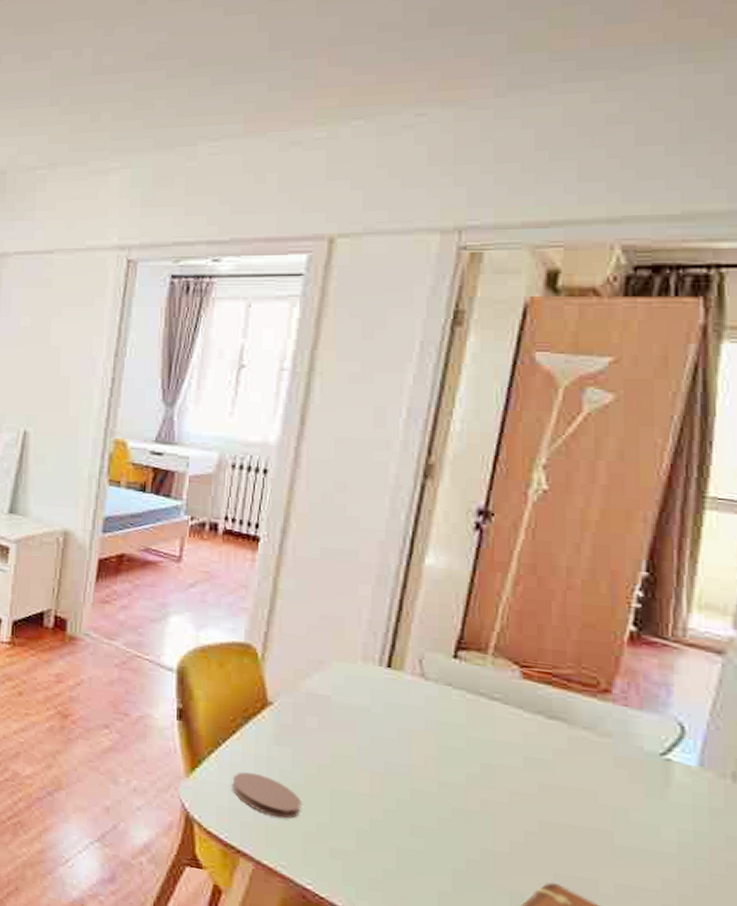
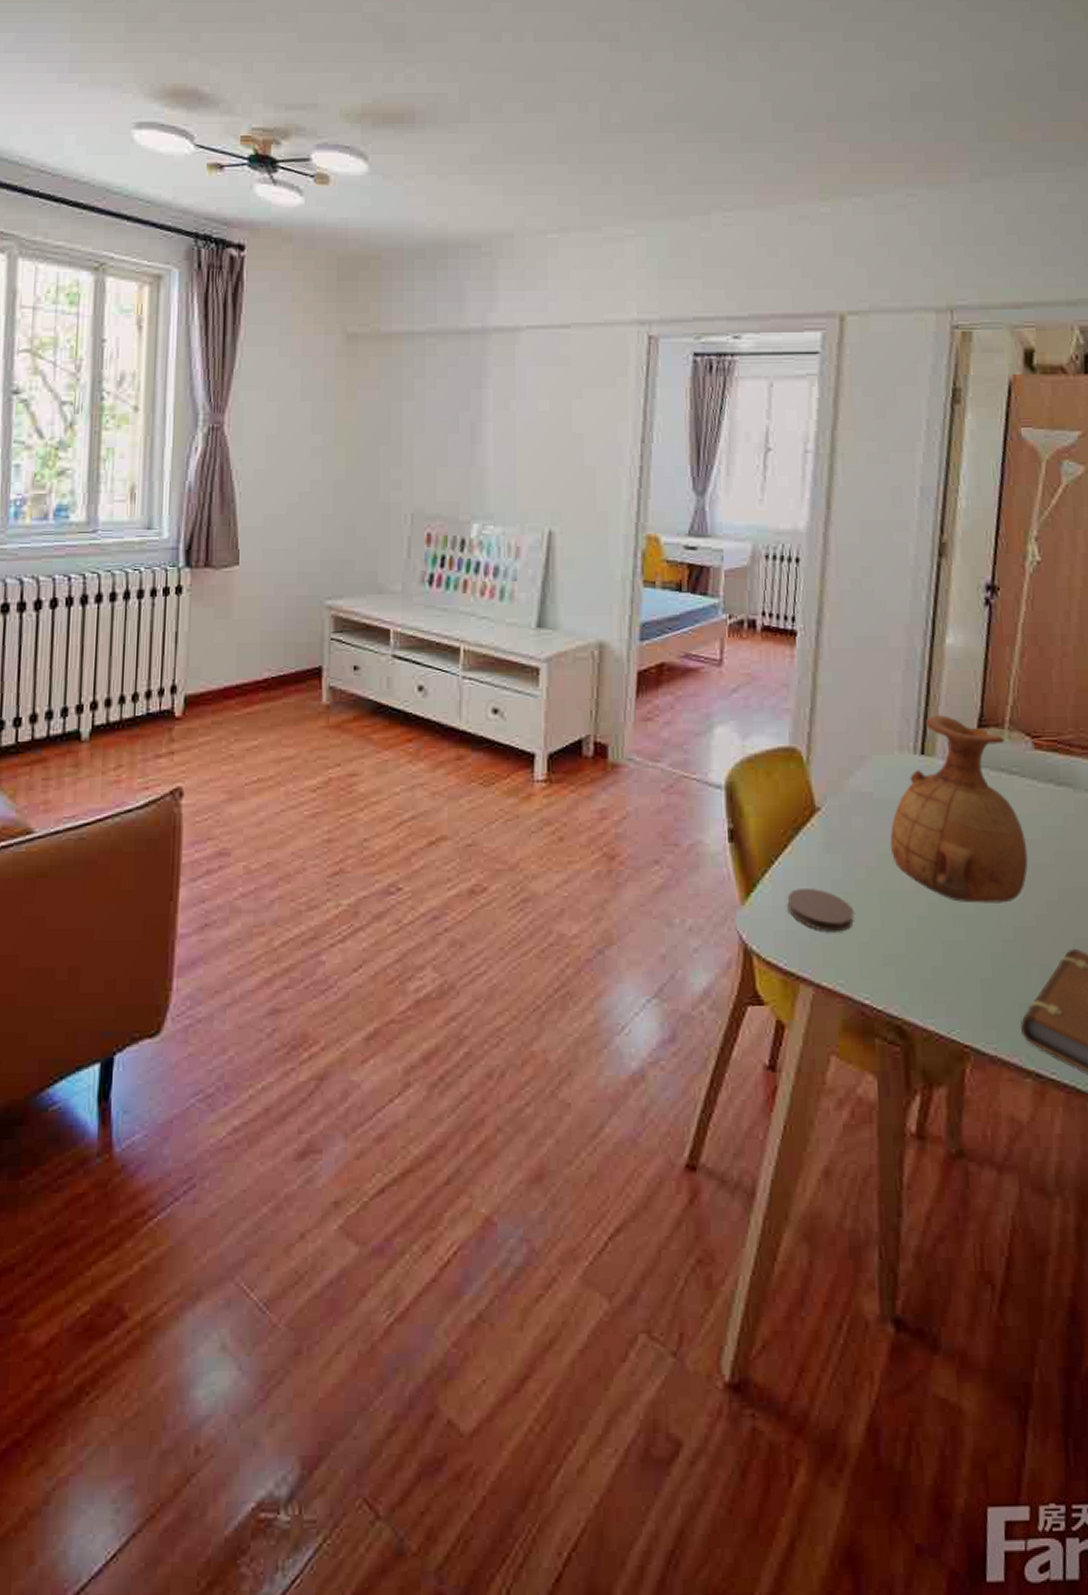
vase: none [345,631,505,824] -> present [890,715,1029,904]

